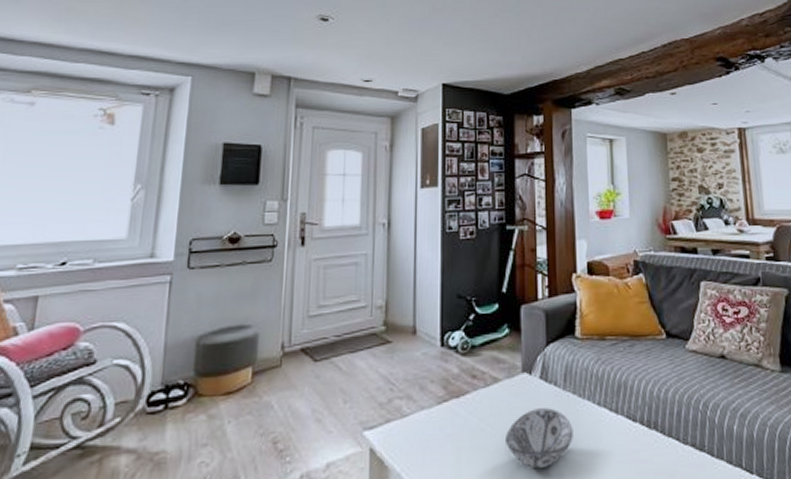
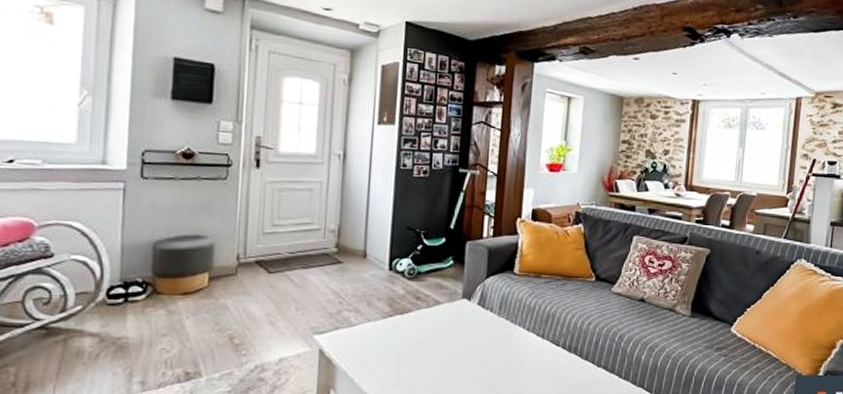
decorative bowl: present [506,408,573,469] -> none [442,329,503,377]

